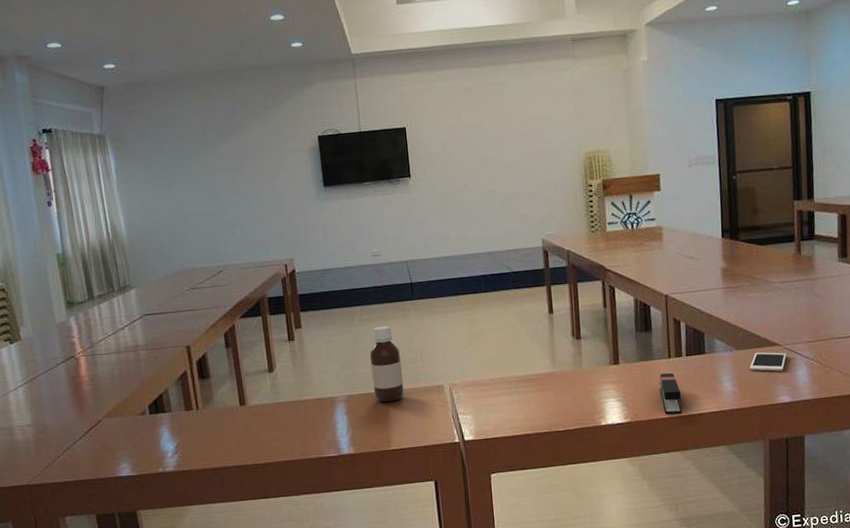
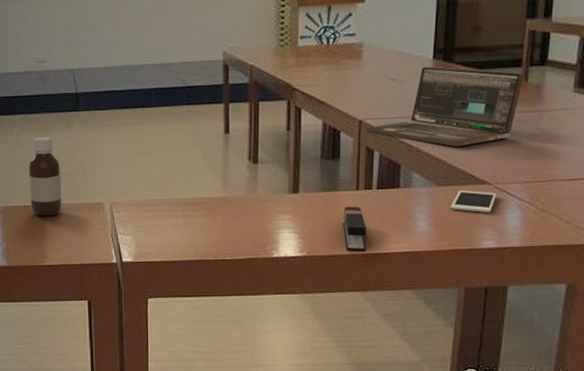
laptop: none [671,244,798,314] -> present [365,66,525,147]

